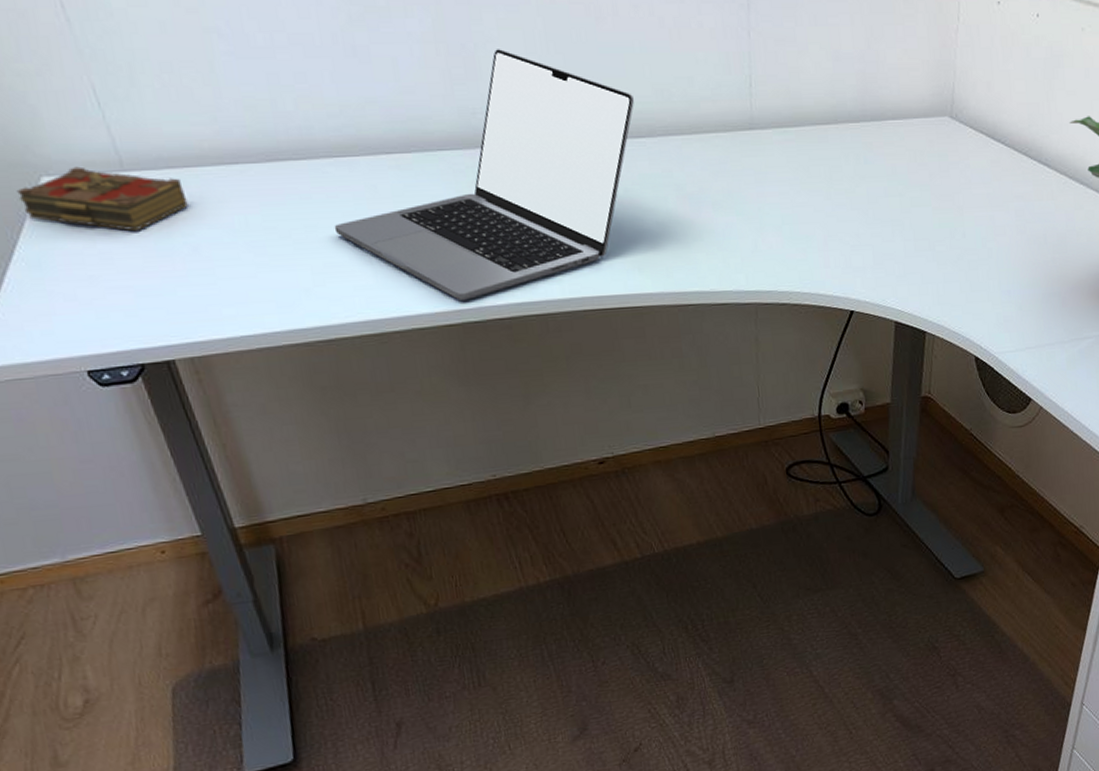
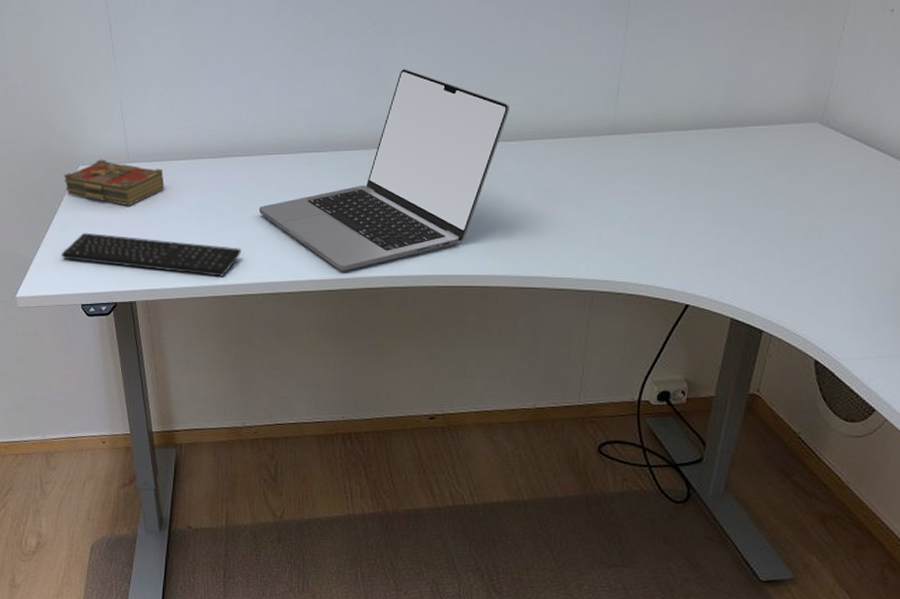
keyboard: none [37,270,320,319] -> present [61,232,241,277]

